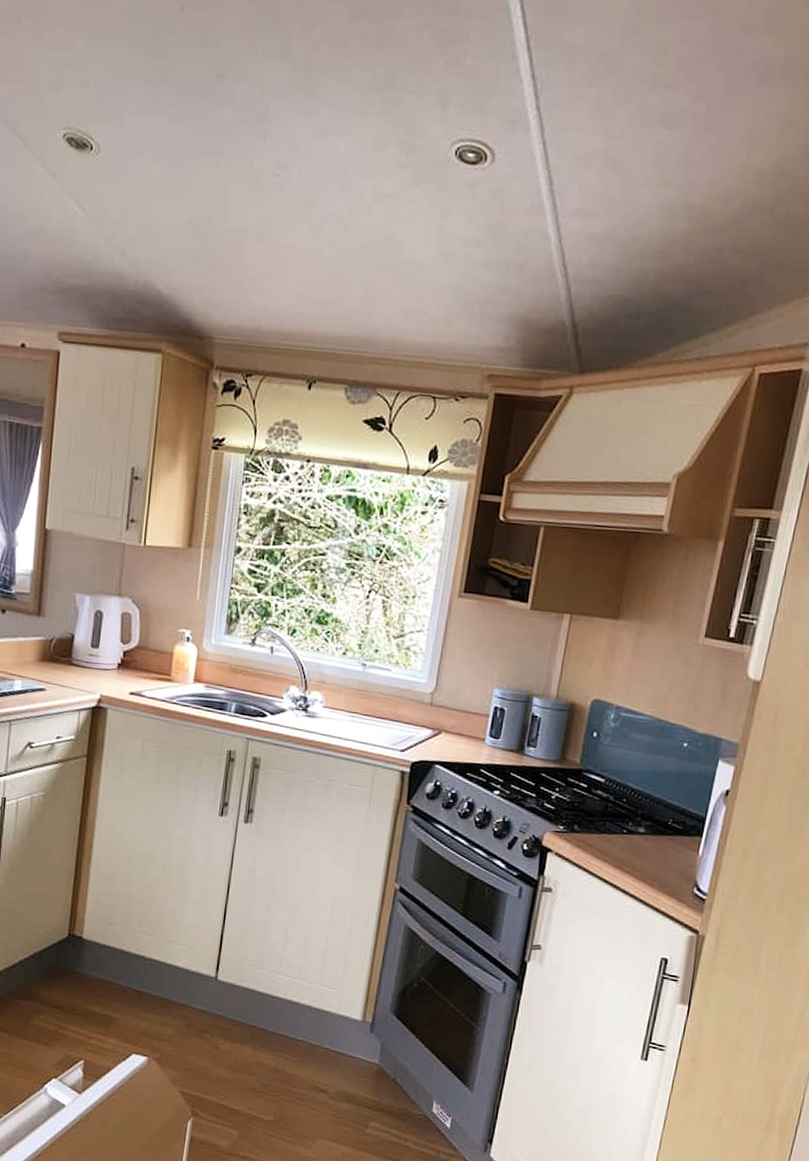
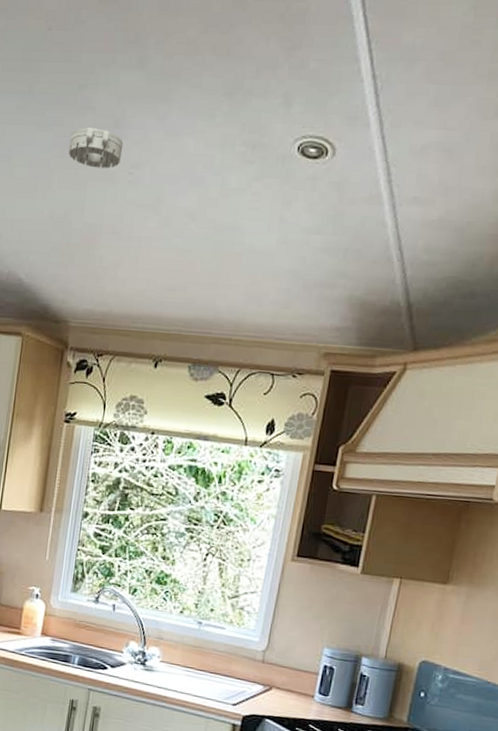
smoke detector: none [207,121,268,169] -> present [68,126,124,169]

